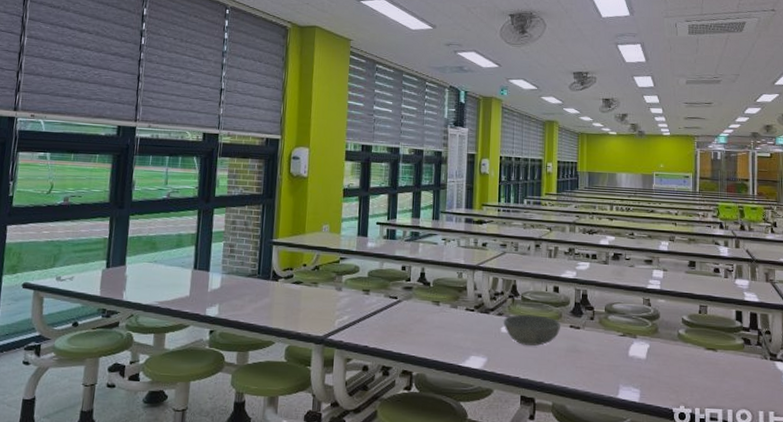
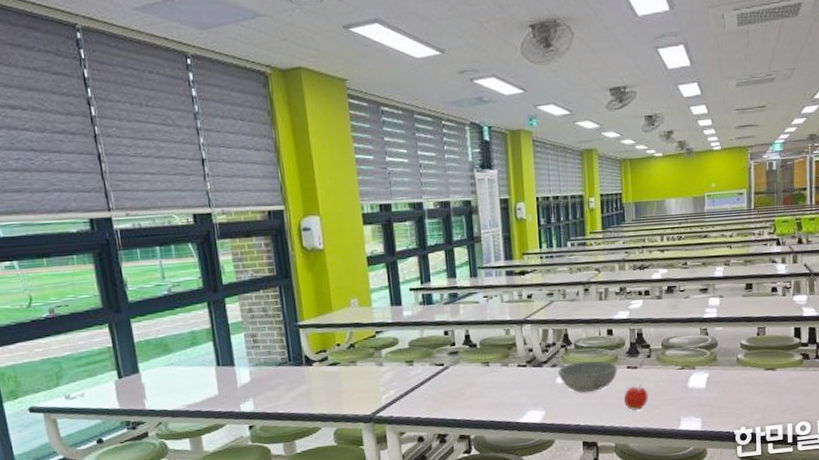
fruit: none [564,344,589,371] -> present [623,383,649,410]

